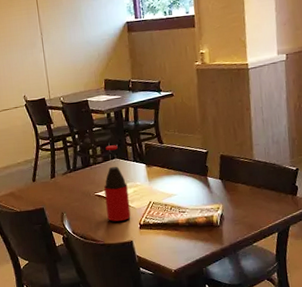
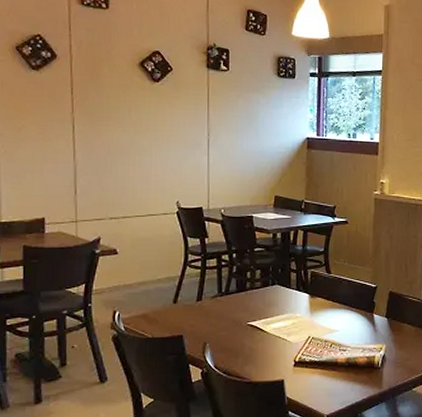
bottle: present [104,145,131,222] -> none [258,270,286,356]

